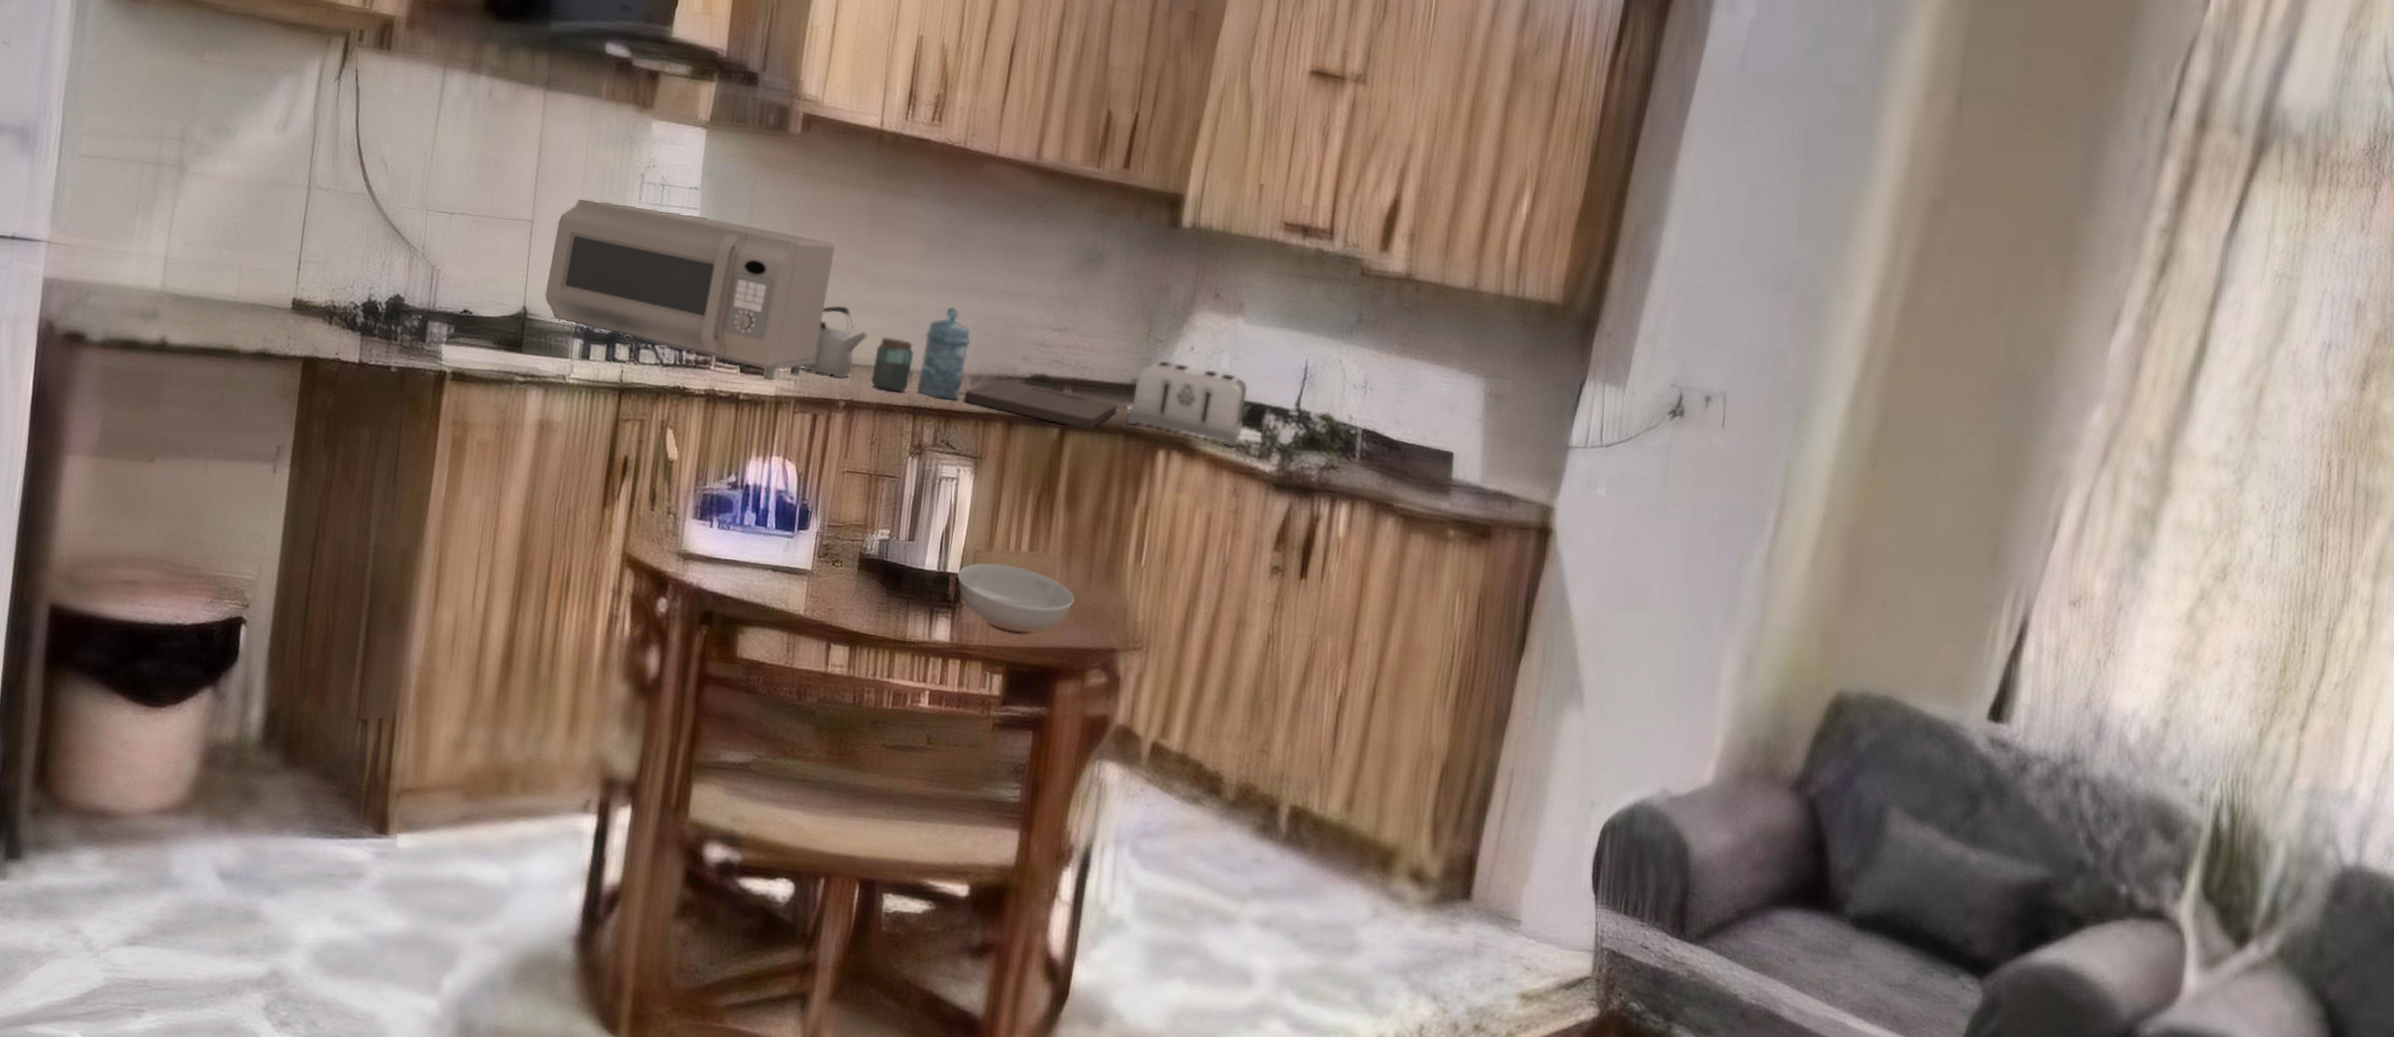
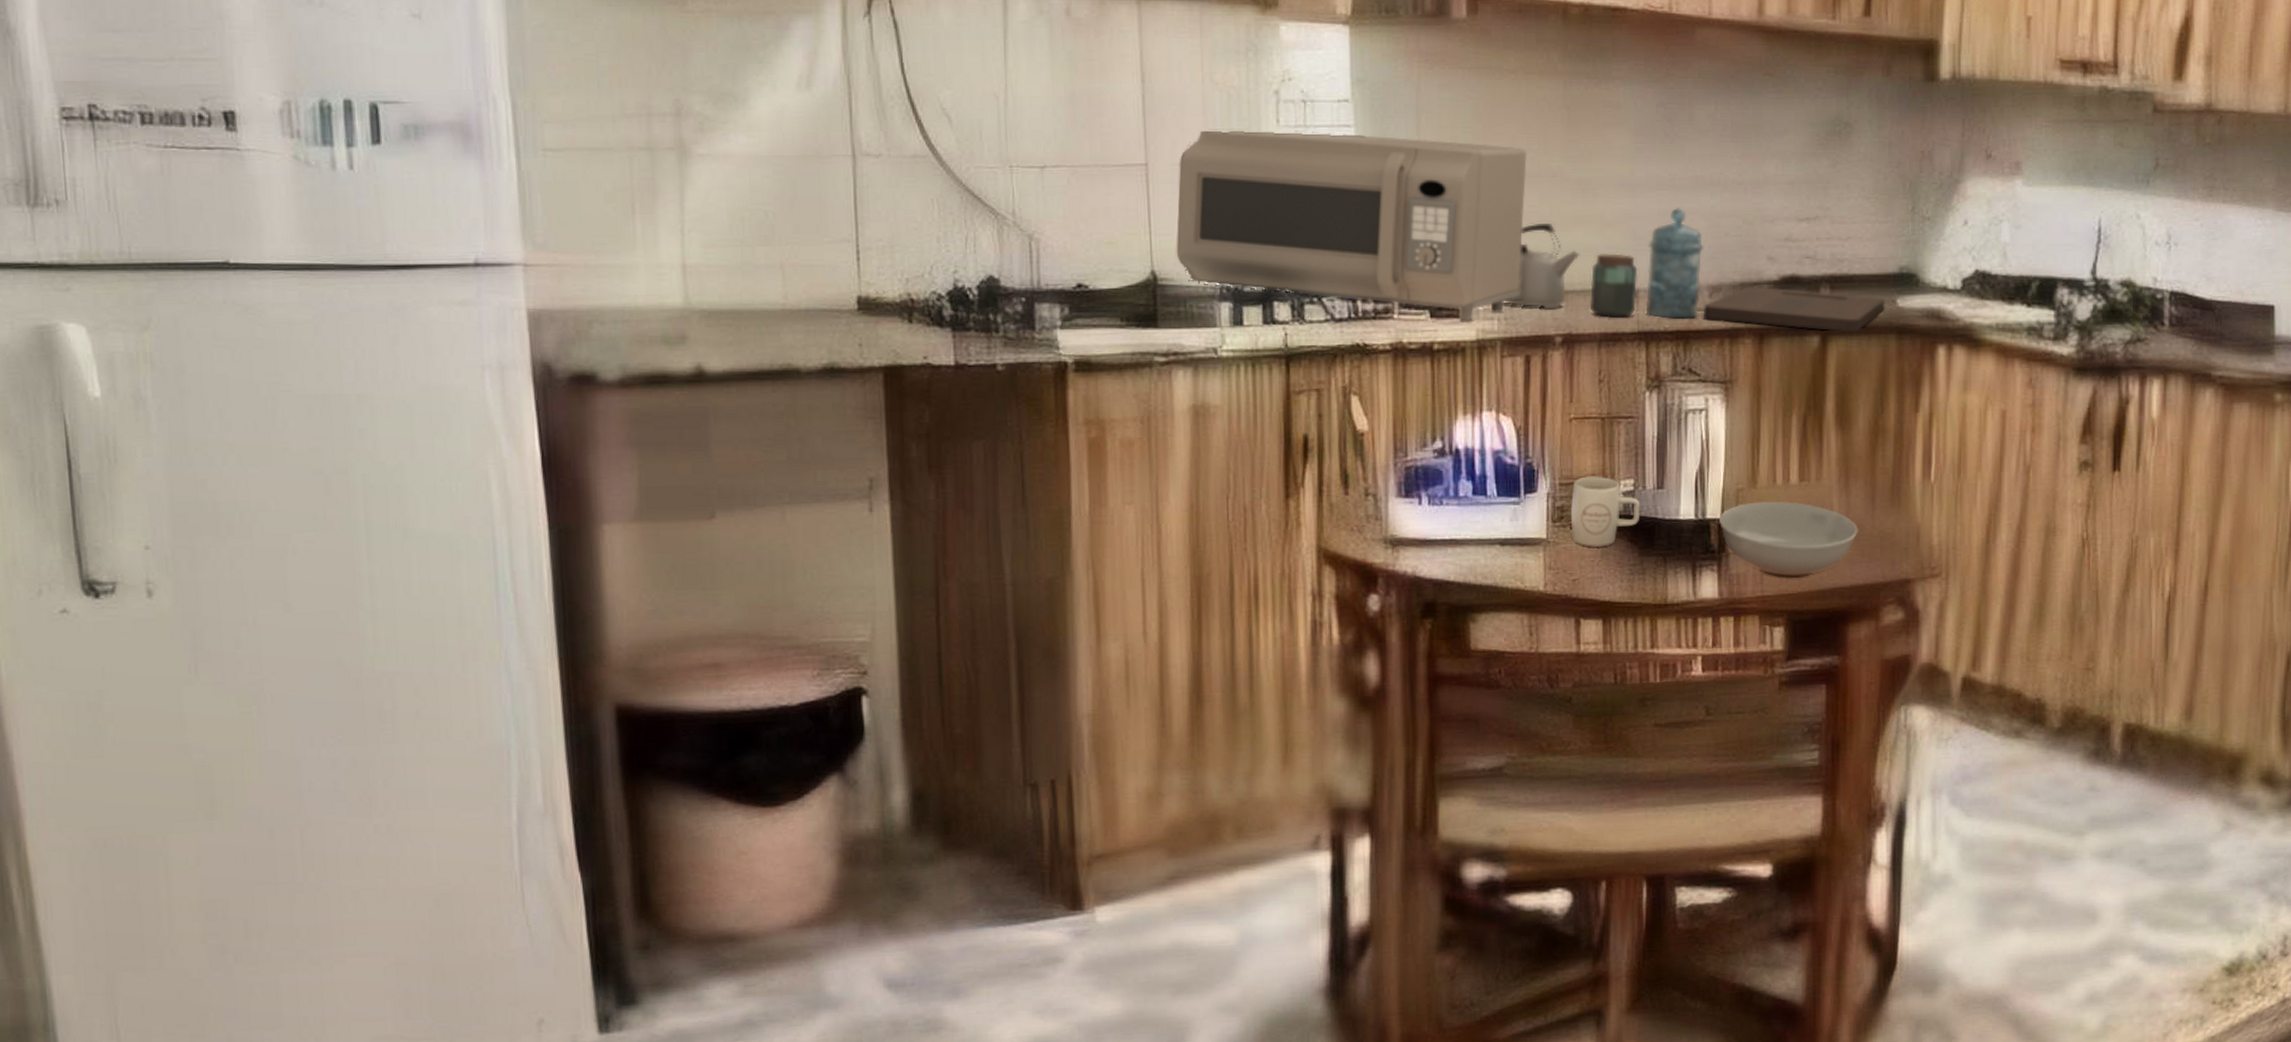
mug: none [832,522,893,584] -> present [1570,476,1640,547]
toaster: present [1126,360,1248,447] -> none [1897,240,2035,331]

